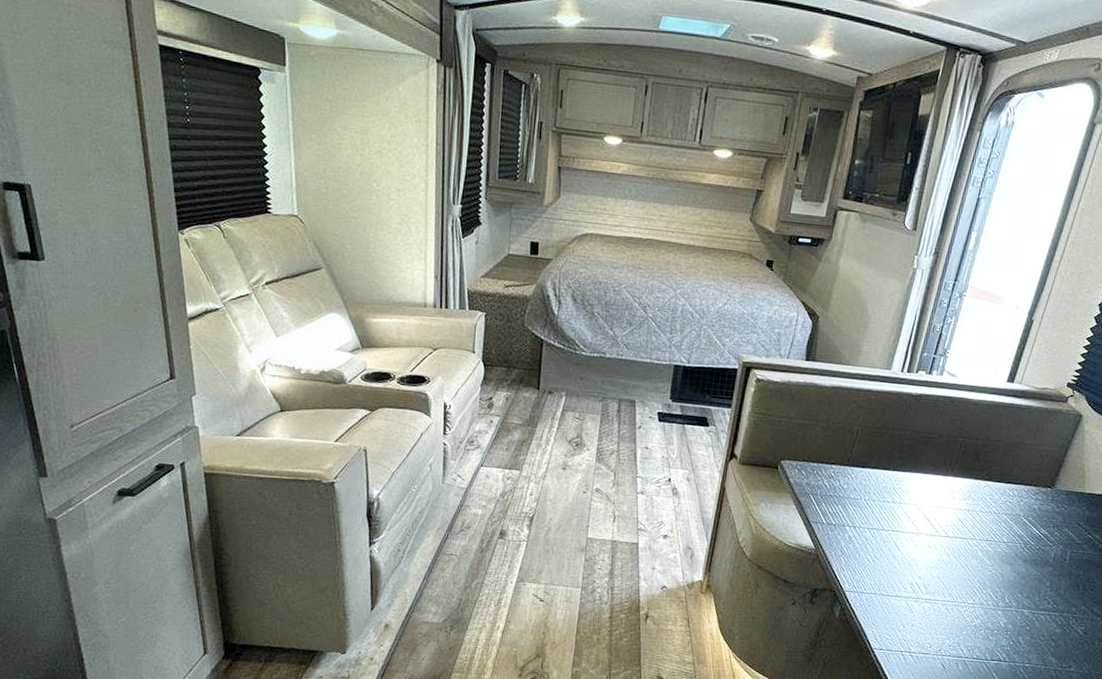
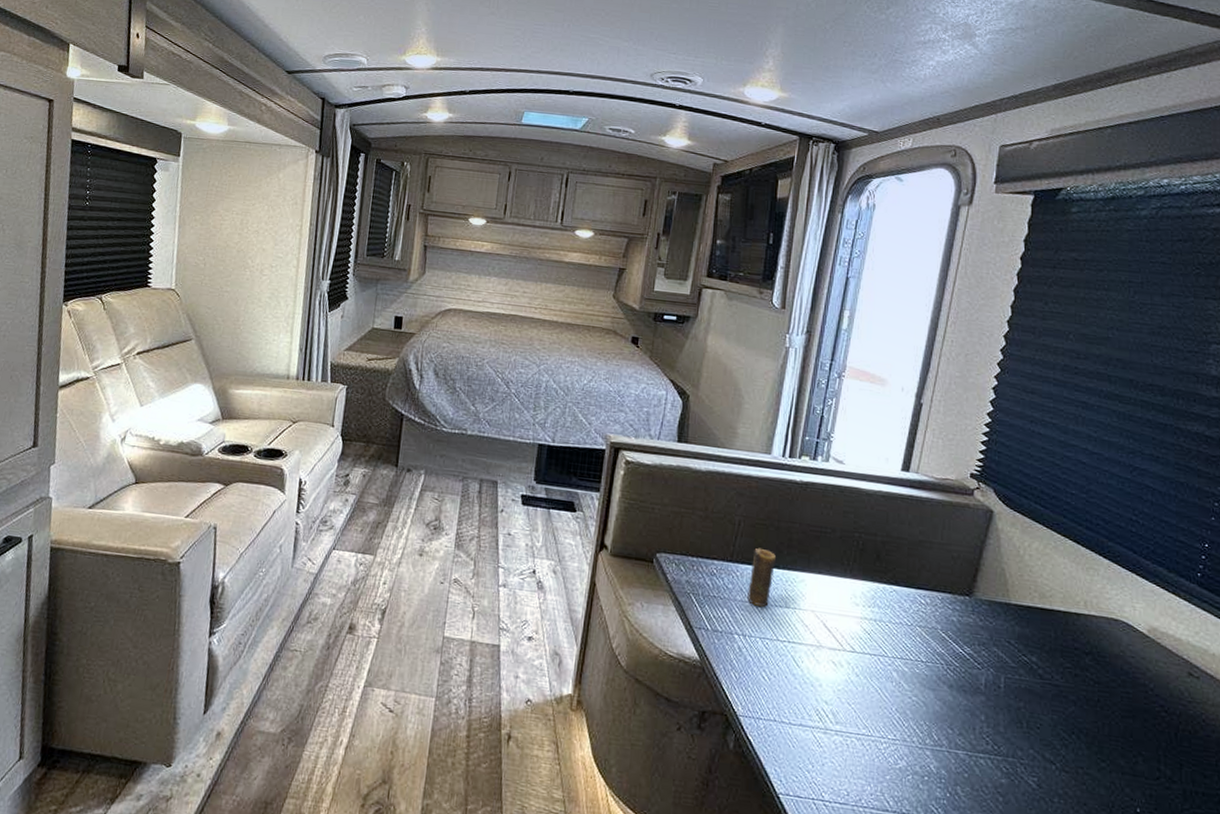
candle: none [859,453,889,503] -> present [747,547,777,607]

